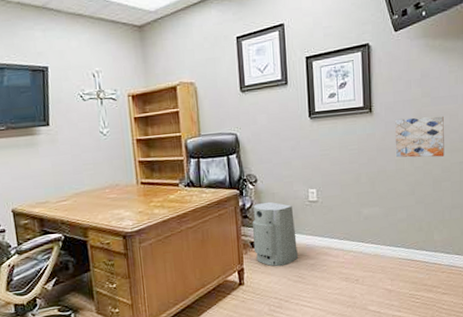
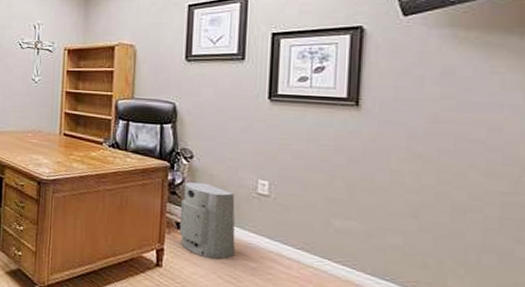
wall art: present [395,115,445,158] -> none [392,120,477,179]

